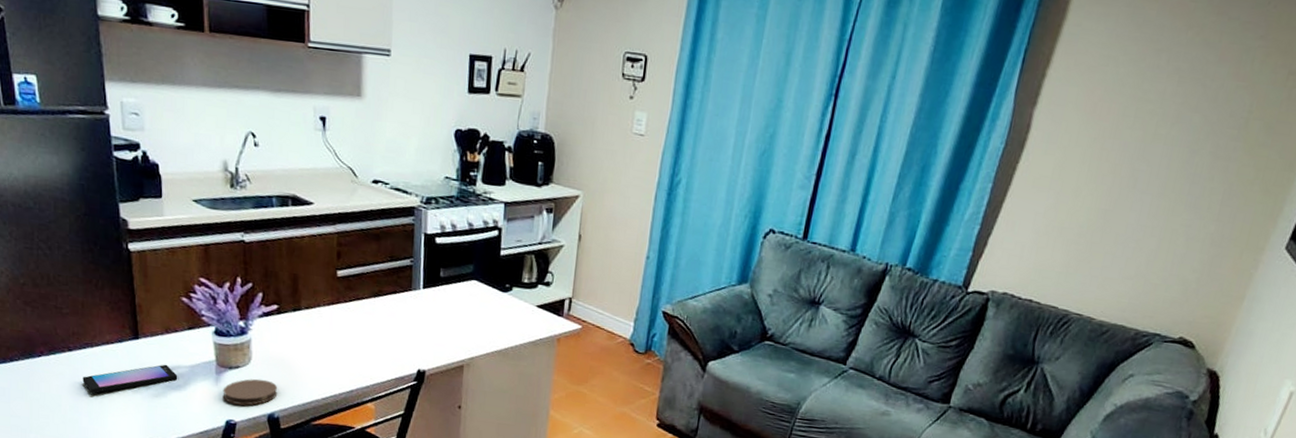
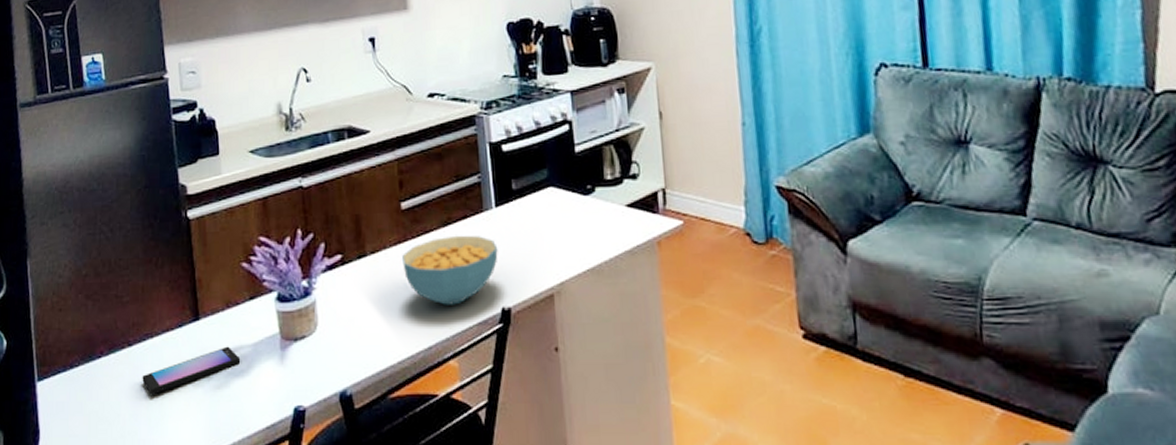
coaster: present [222,378,278,406] -> none [289,348,349,385]
cereal bowl: none [334,305,421,362] -> present [402,235,498,305]

